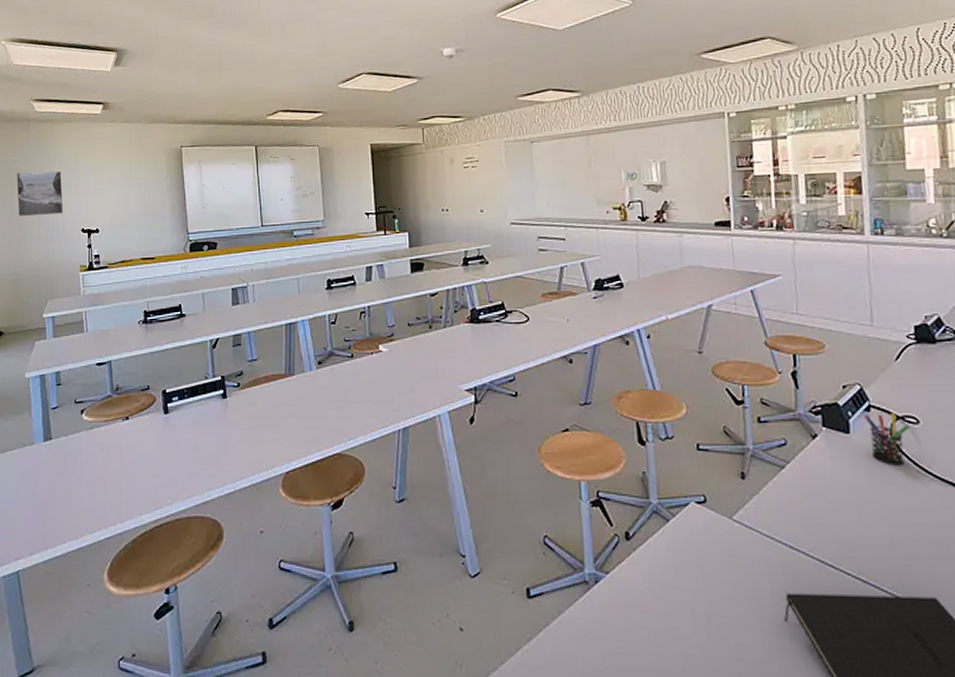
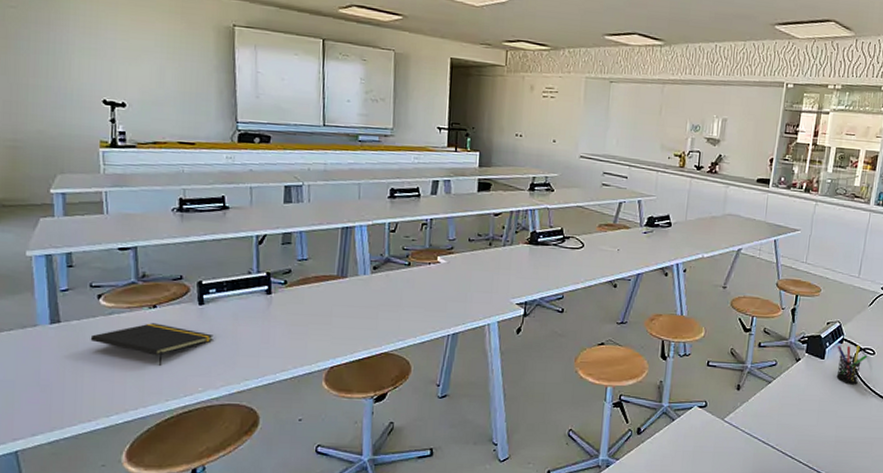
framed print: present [16,170,64,217] -> none [13,21,79,79]
notepad: none [75,435,178,478] -> present [90,323,214,366]

